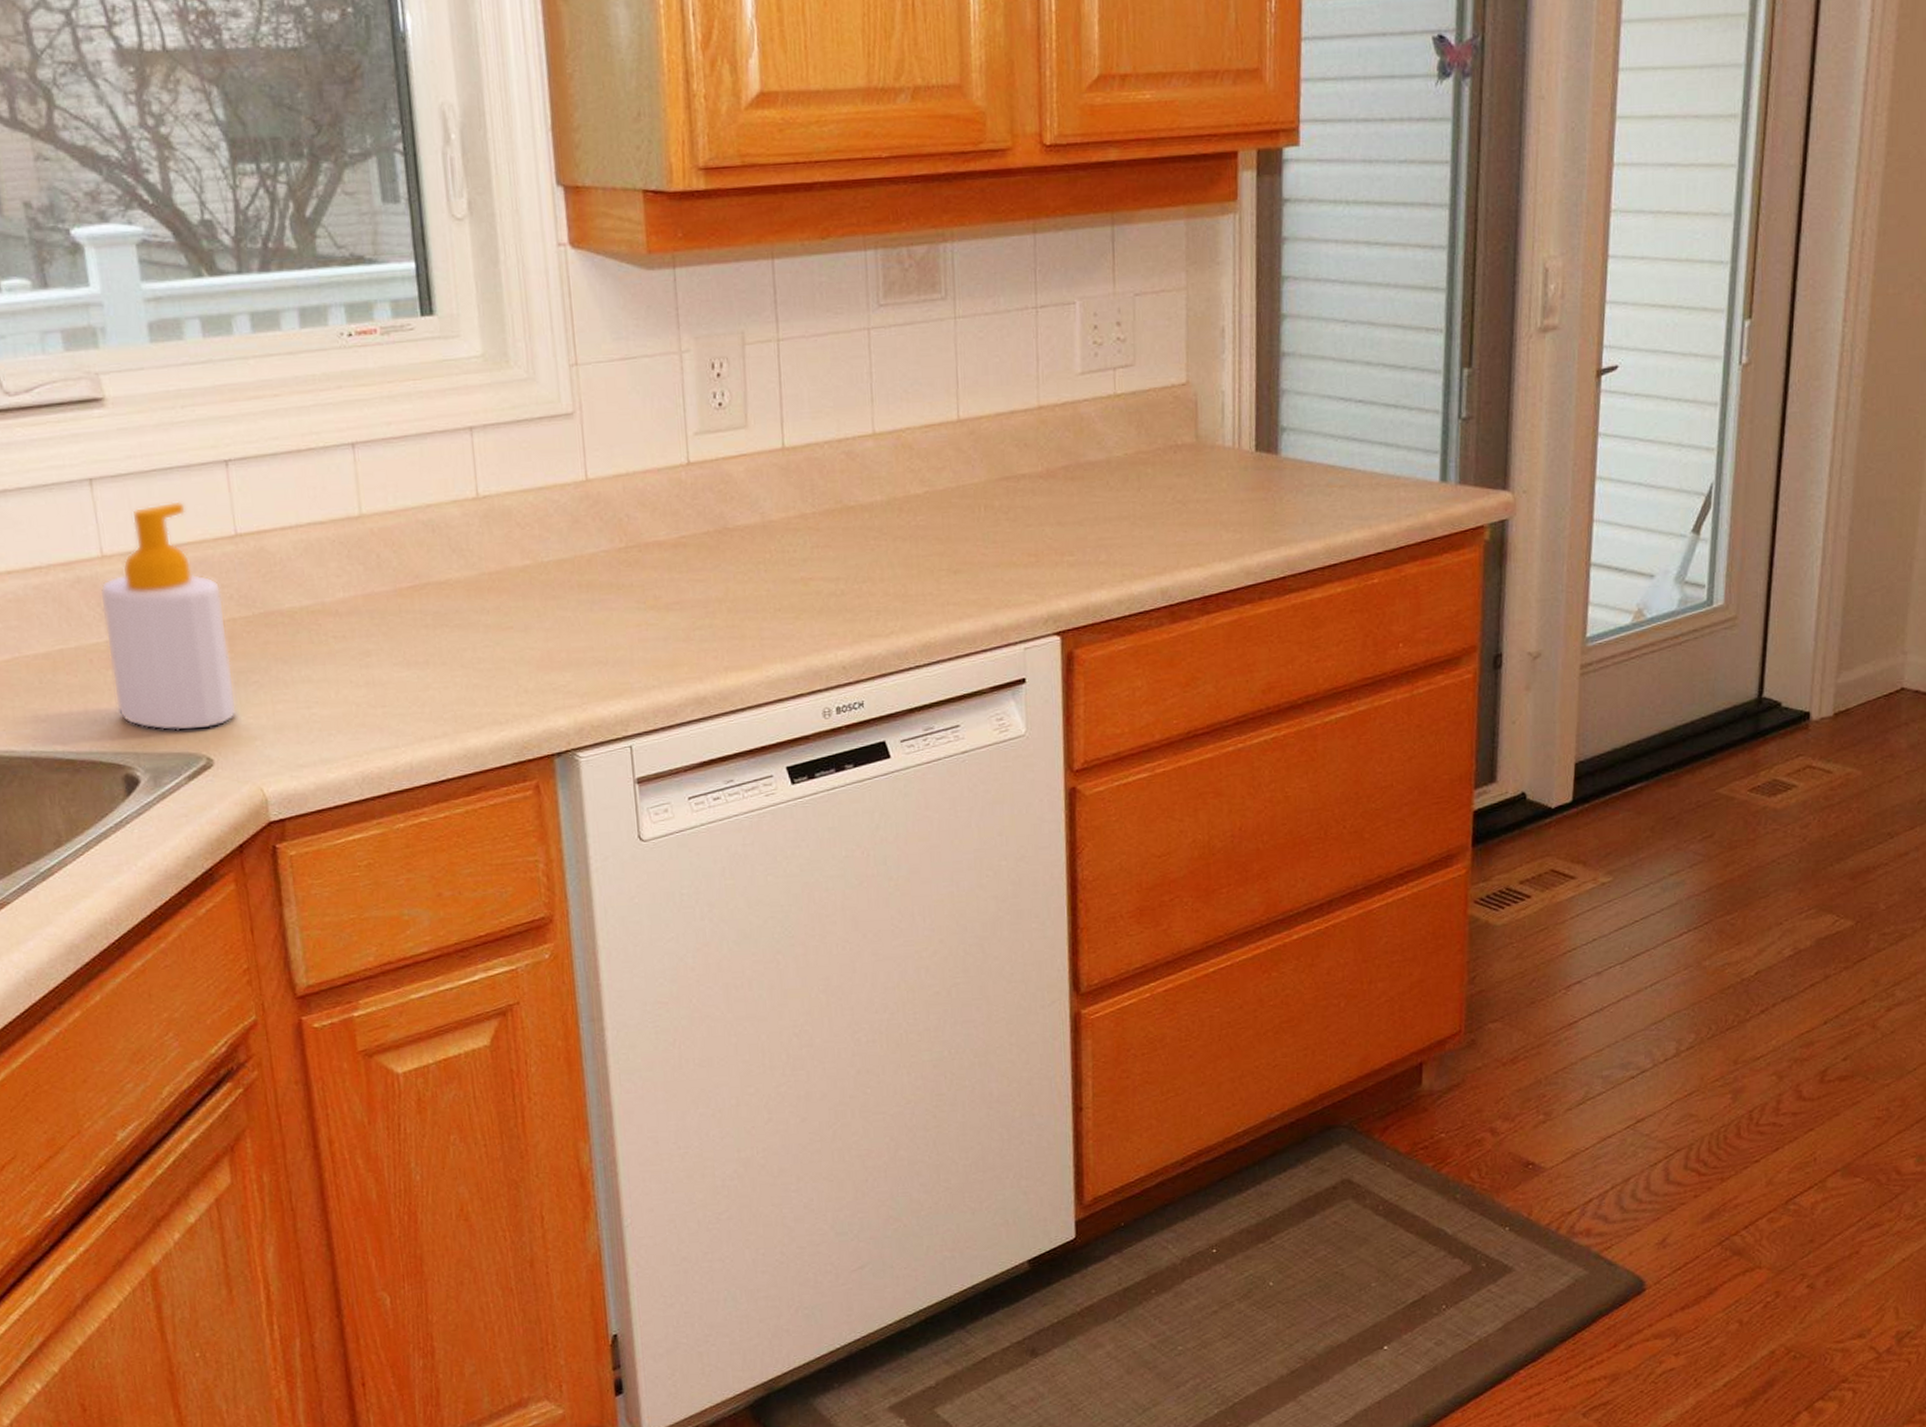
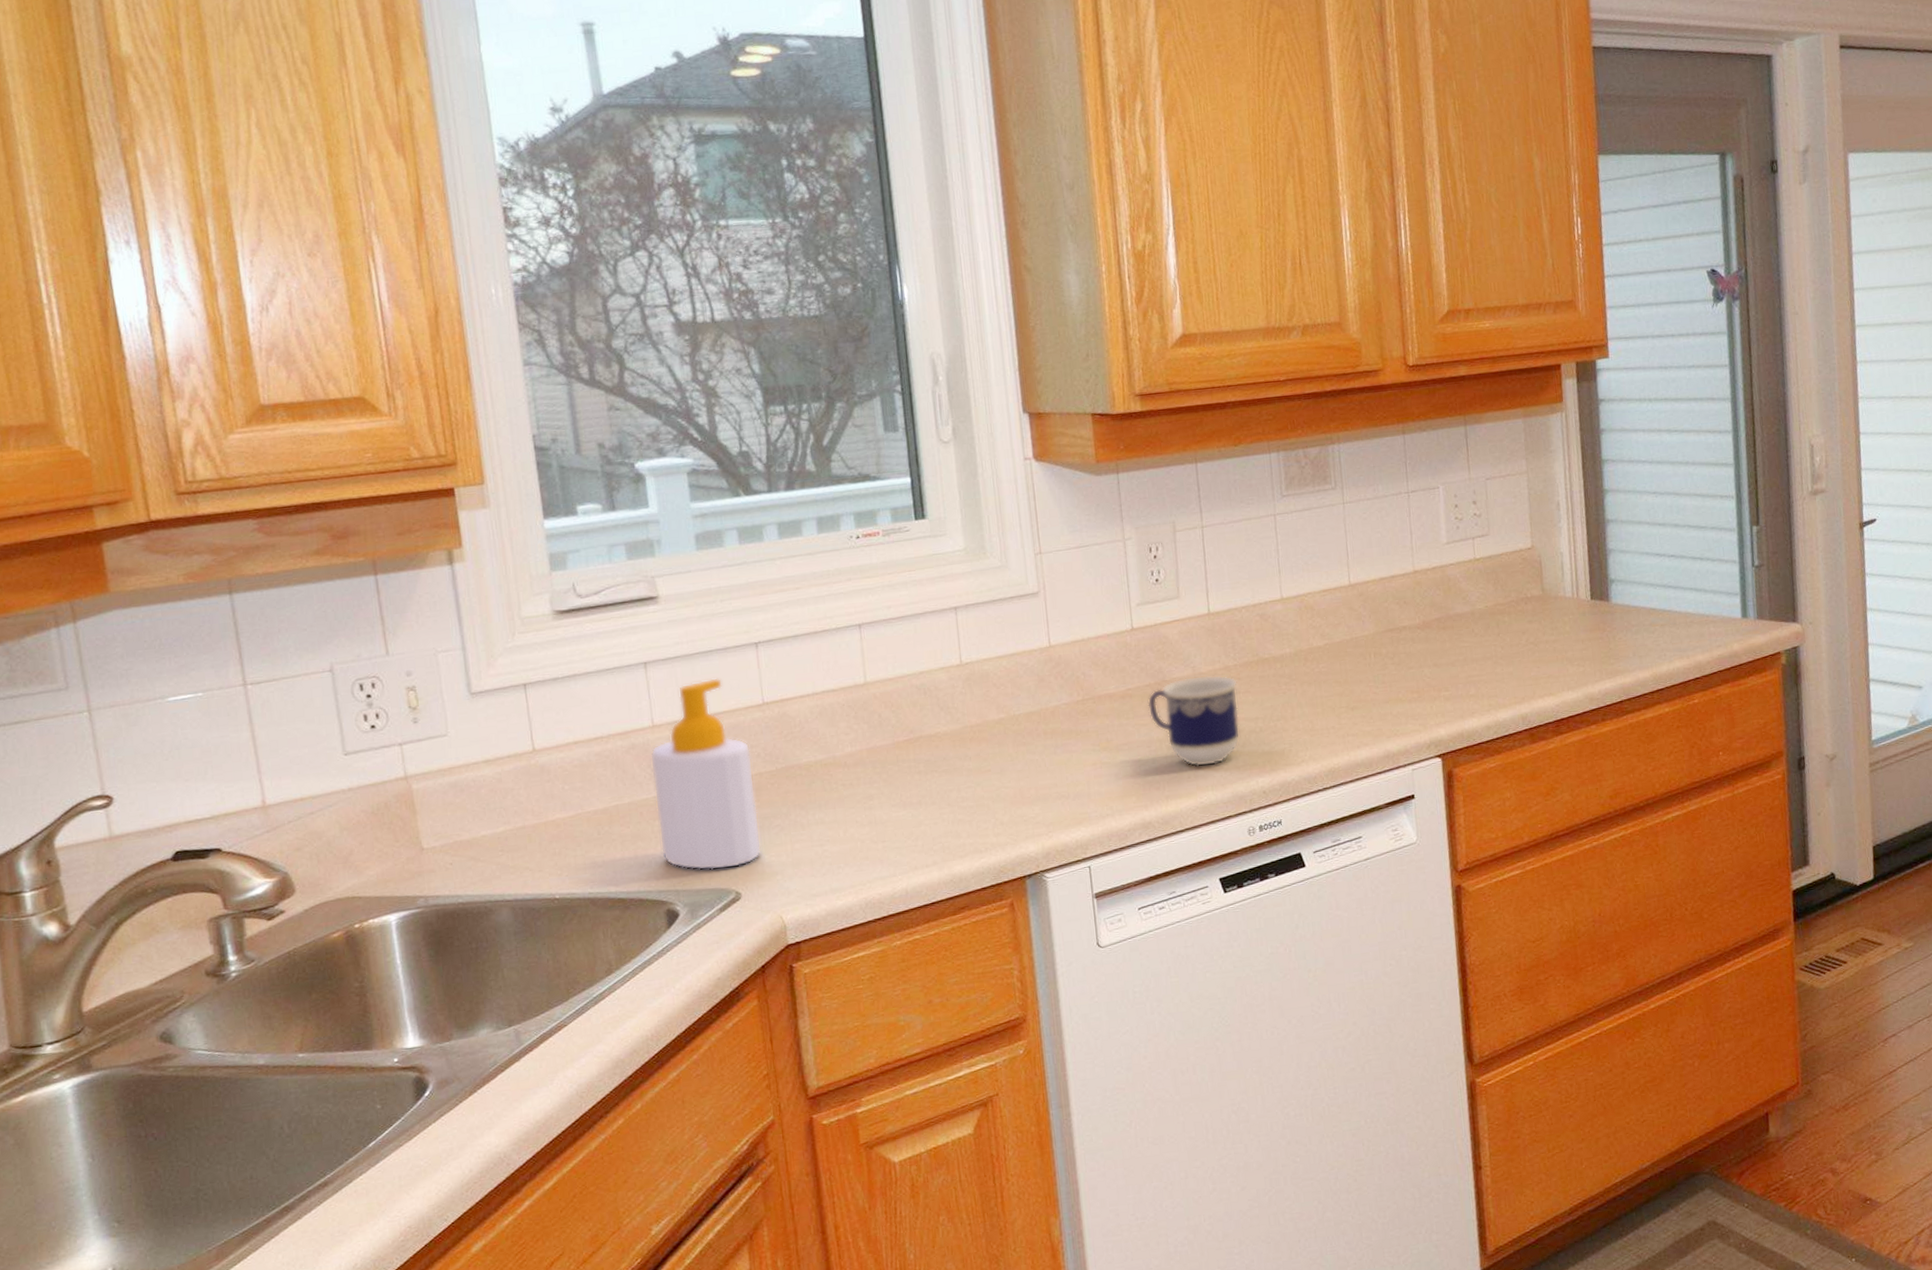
cup: none [705,523,817,634] -> present [1147,675,1240,767]

